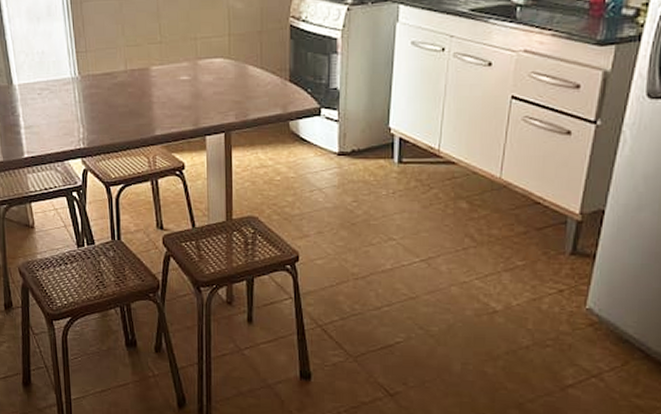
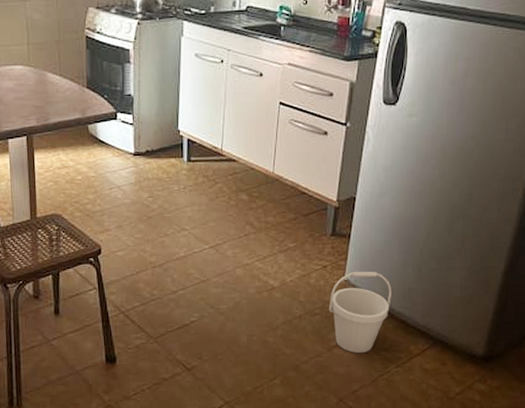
bucket: none [564,298,649,398] -> present [328,271,392,354]

